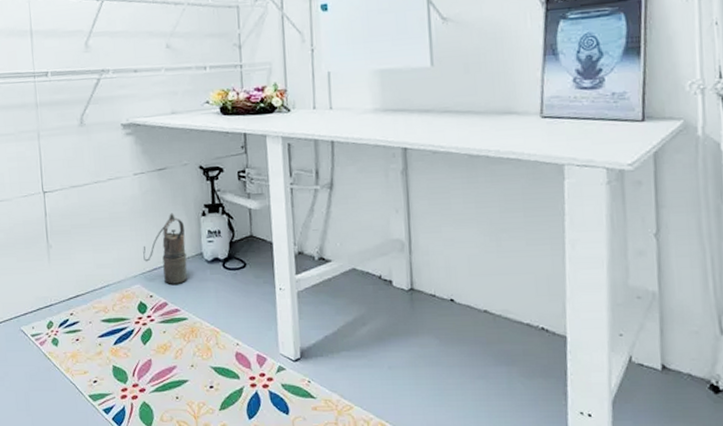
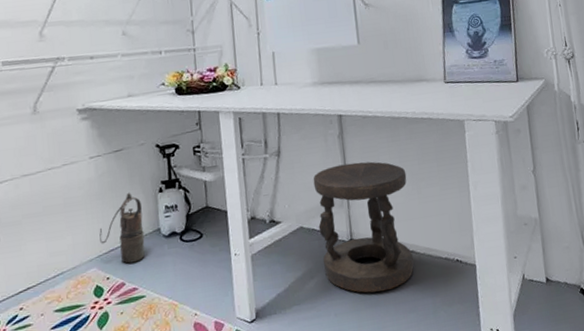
stool: none [369,203,486,350] -> present [313,161,414,293]

